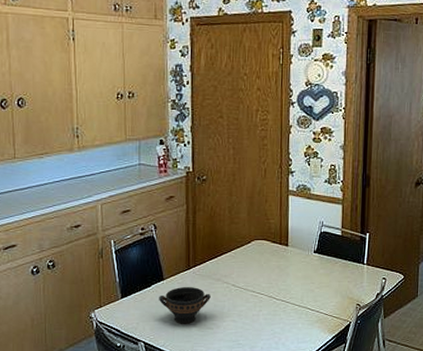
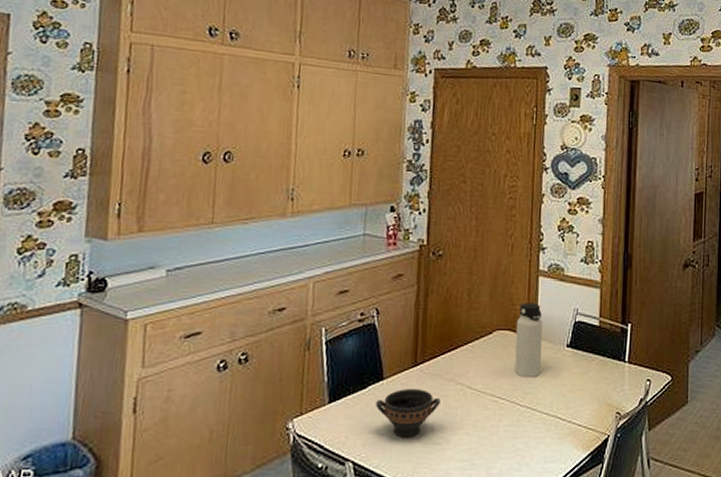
water bottle: none [270,217,293,278] -> present [514,303,543,379]

